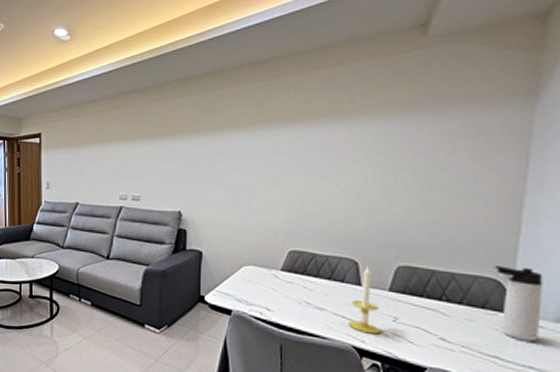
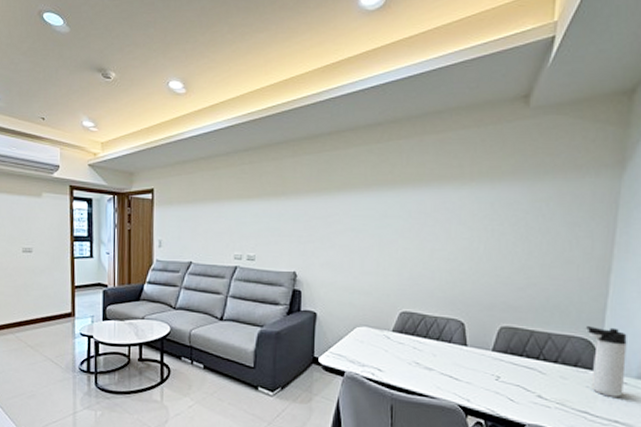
candle: present [347,266,380,334] -> none [454,327,484,393]

